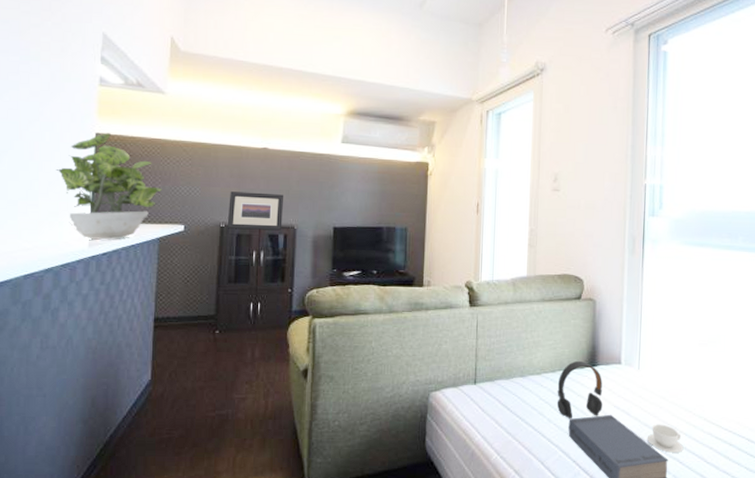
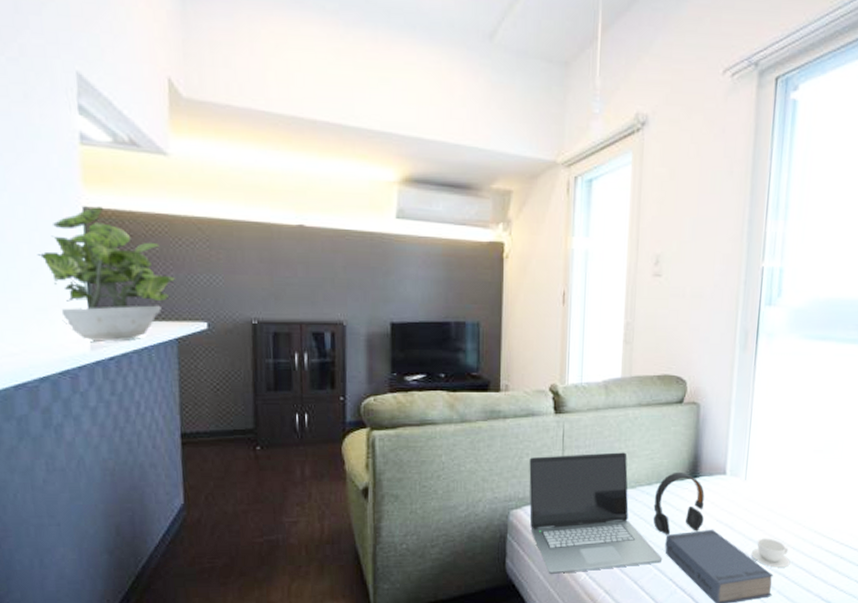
picture frame: present [227,191,284,231] -> none [260,280,329,328]
laptop: none [447,342,567,454] -> present [529,452,663,575]

